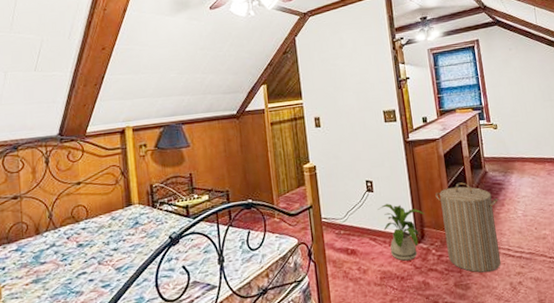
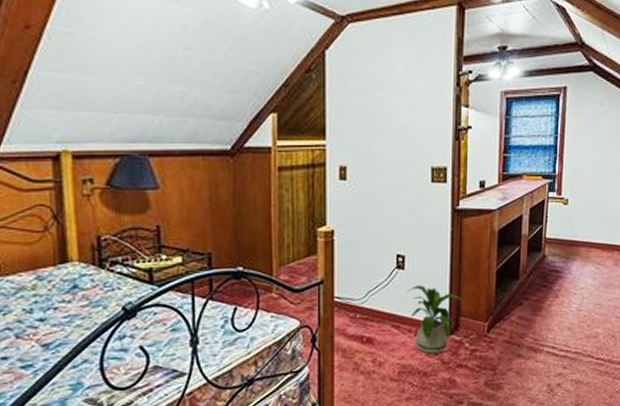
laundry hamper: present [435,182,501,273] -> none [480,266,552,372]

